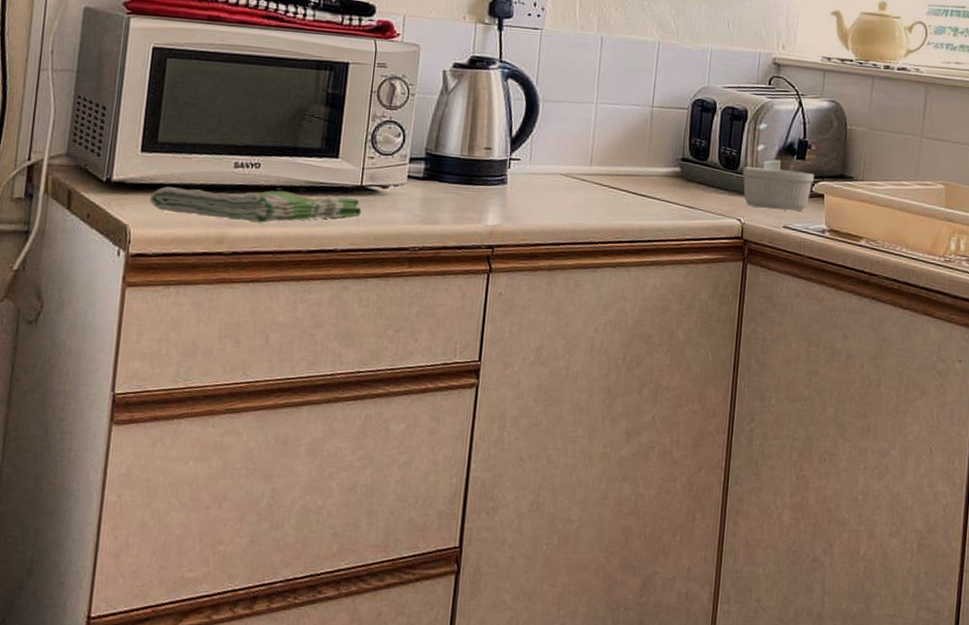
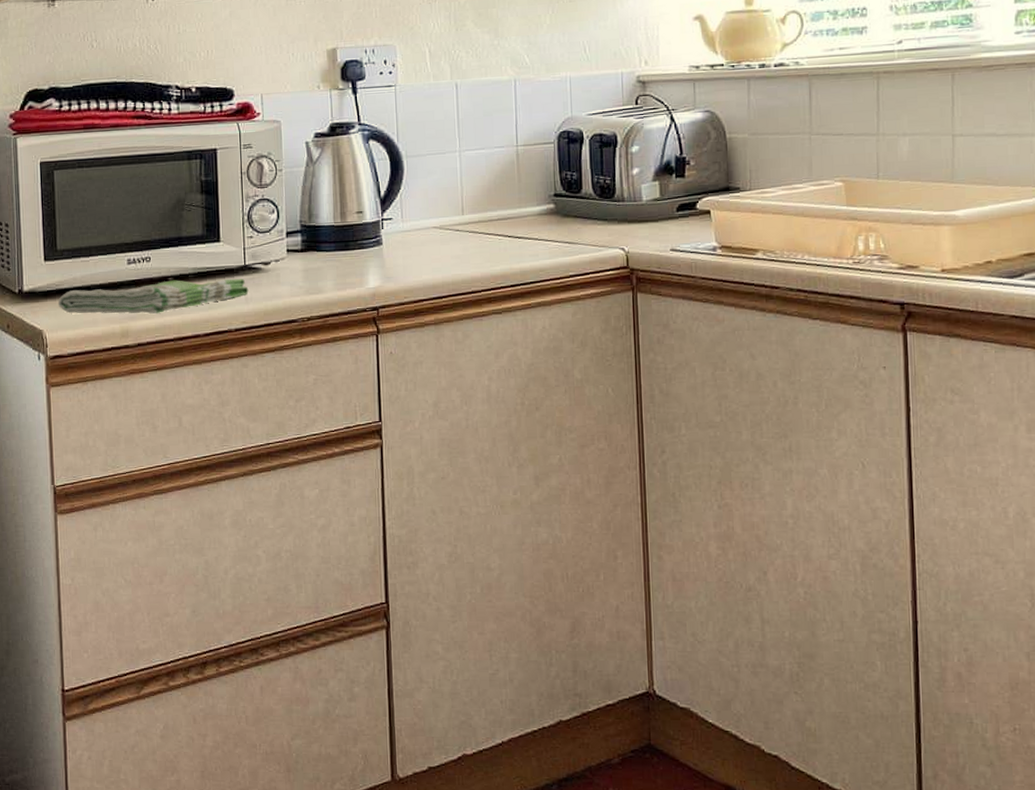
ramekin: present [743,167,814,212] -> none [620,190,697,234]

